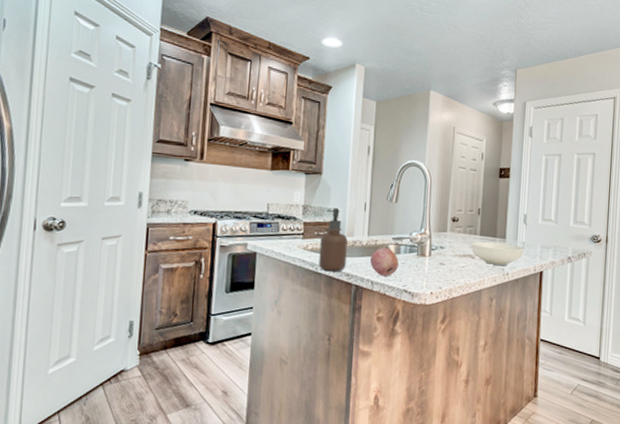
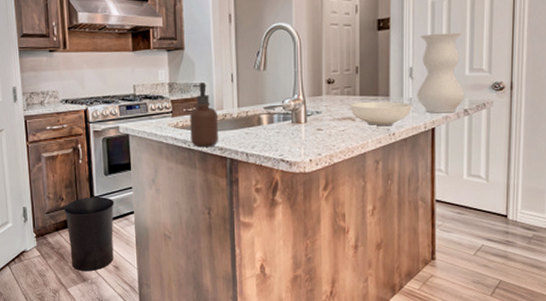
waste bin: none [175,314,232,396] -> present [64,196,115,271]
fruit: present [370,247,399,276] -> none [243,117,274,147]
vase: none [529,186,569,259] -> present [417,32,465,114]

